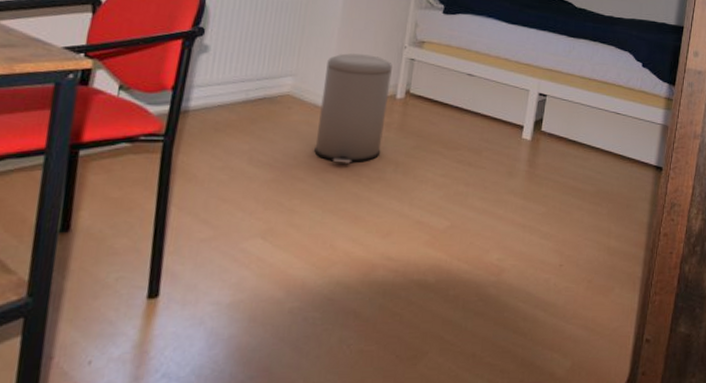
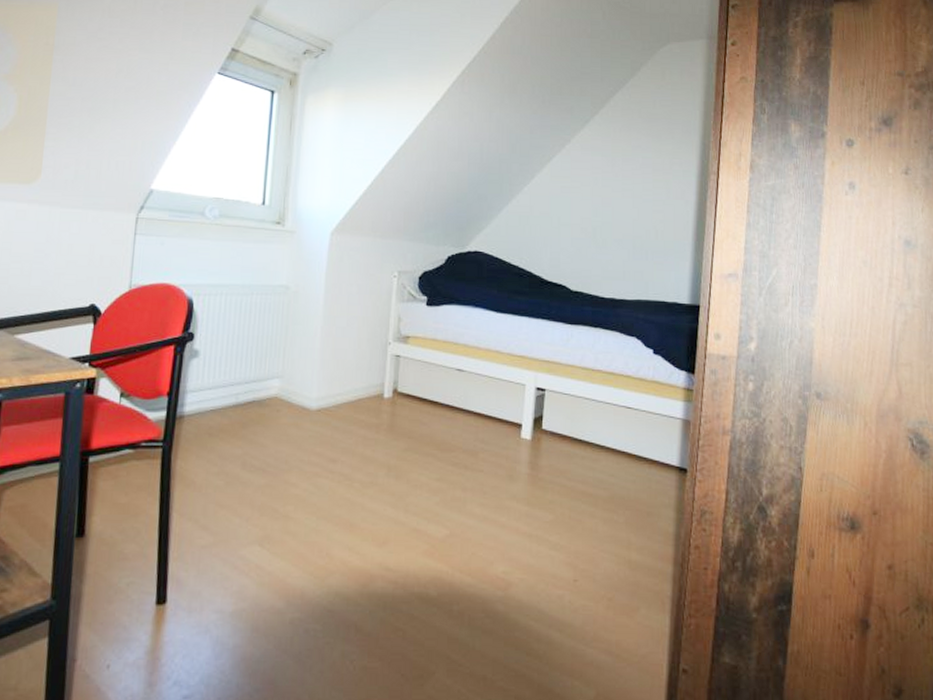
pedal bin: present [314,53,392,164] -> none [305,352,377,468]

